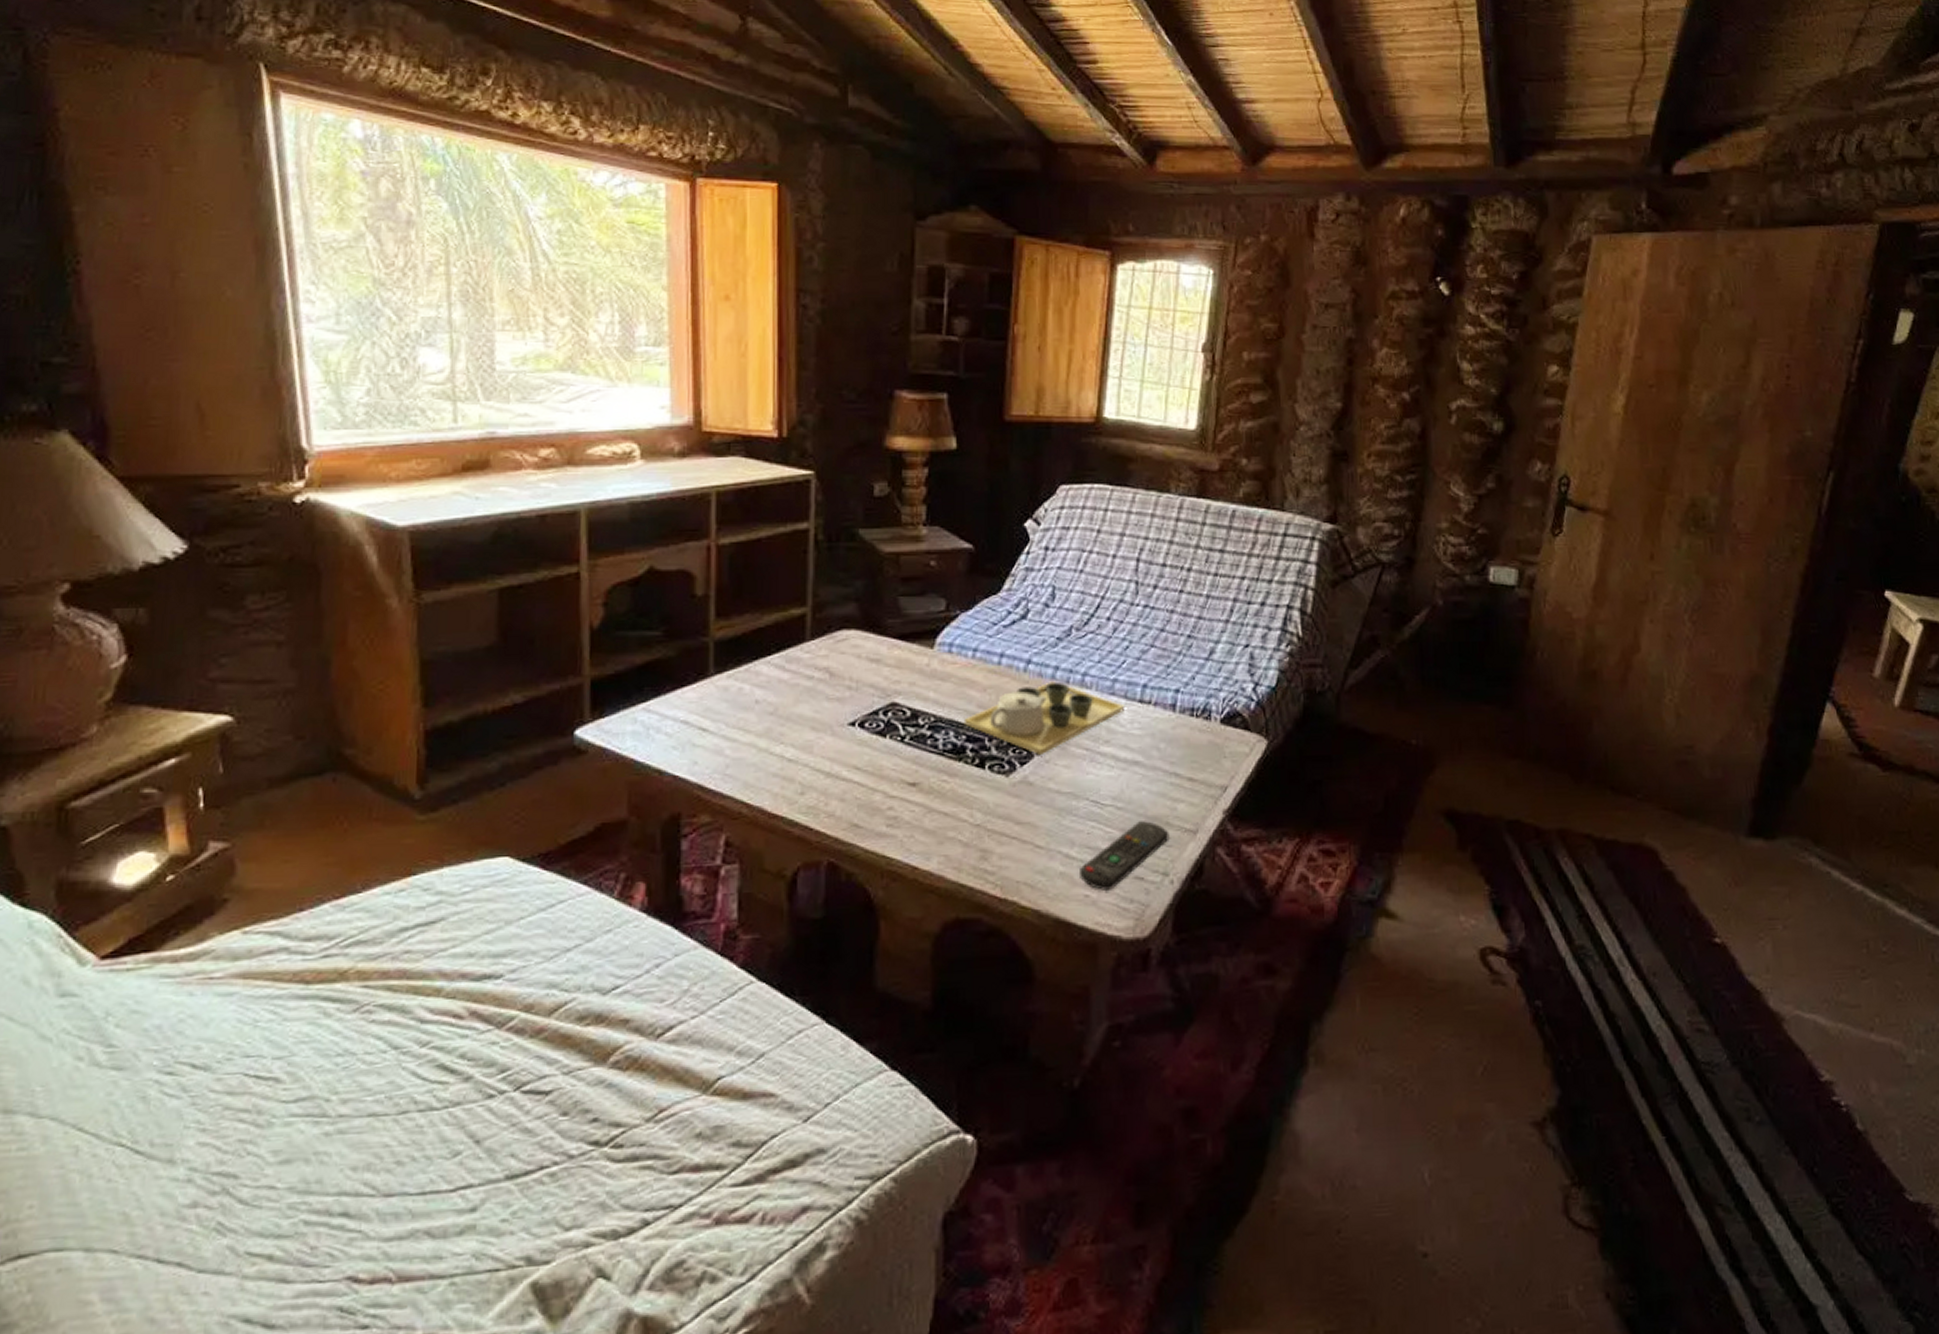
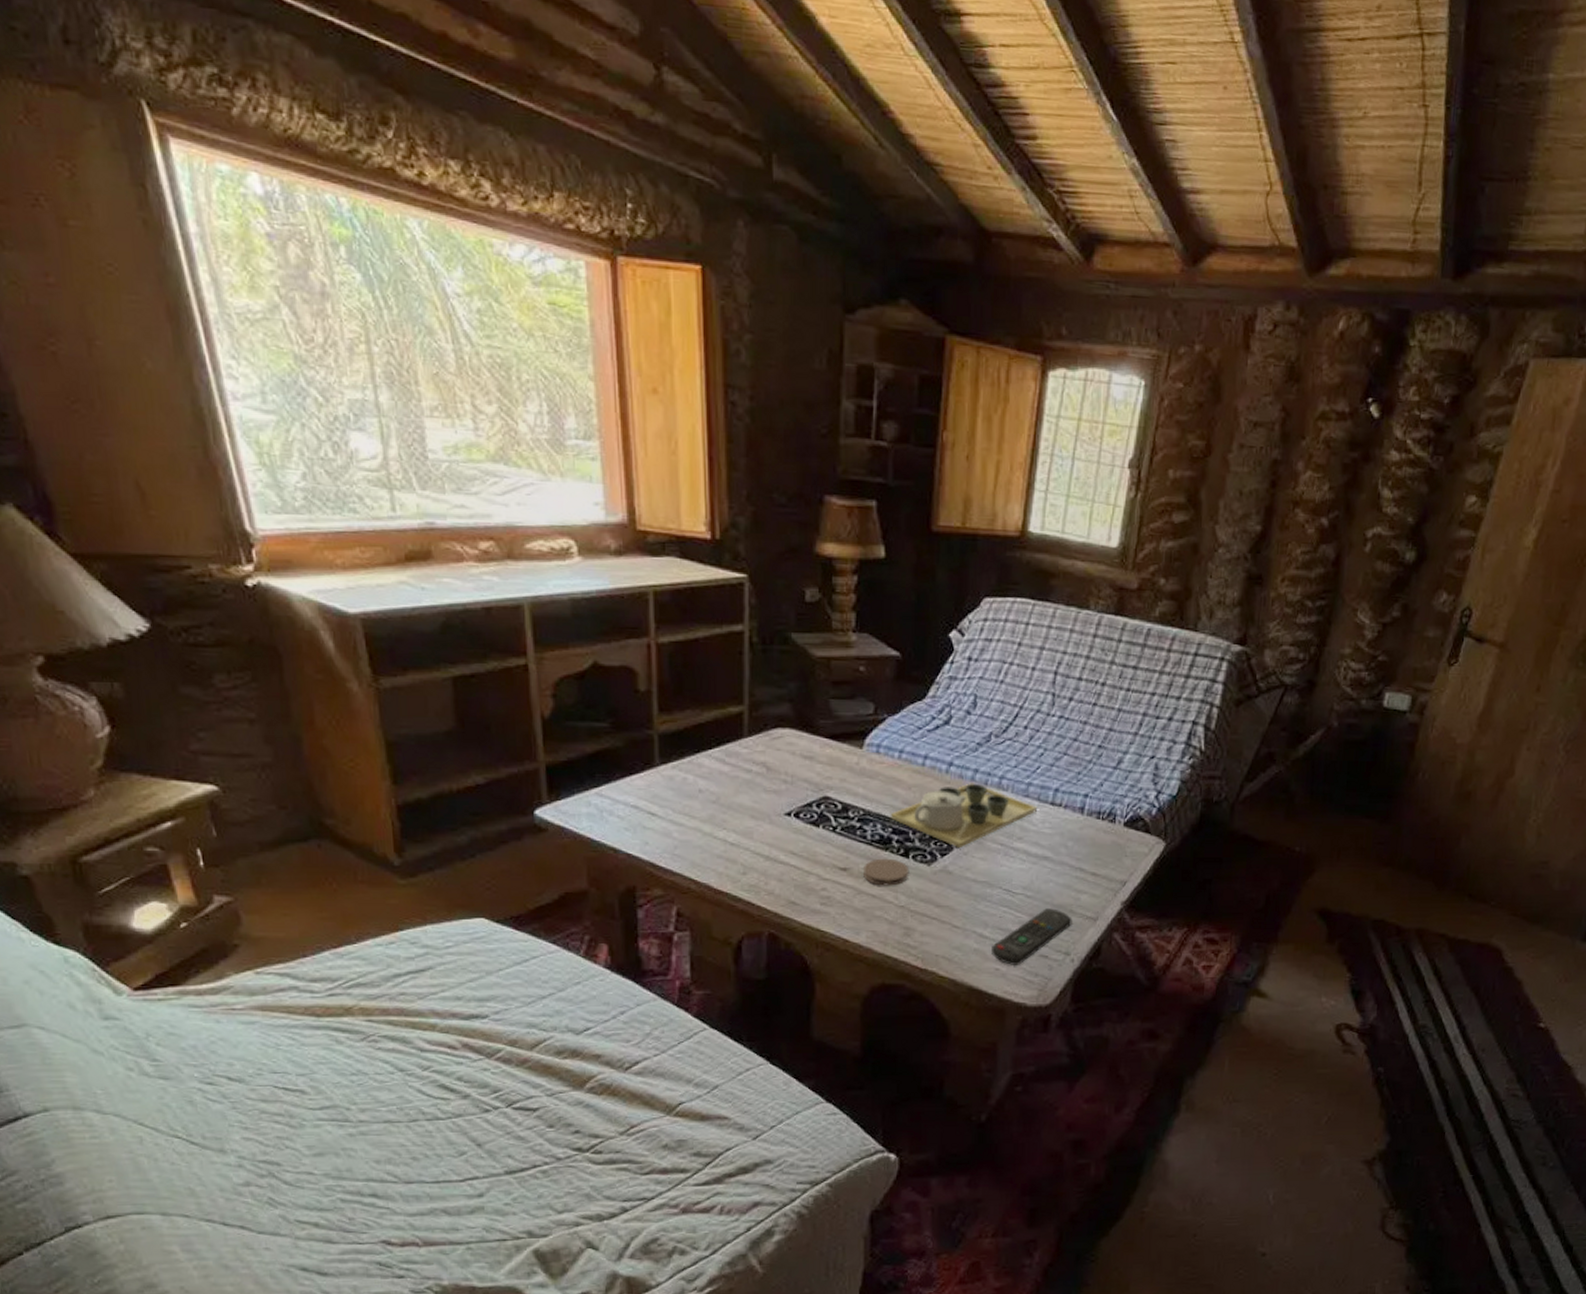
coaster: none [935,770,986,802] -> present [864,858,910,886]

